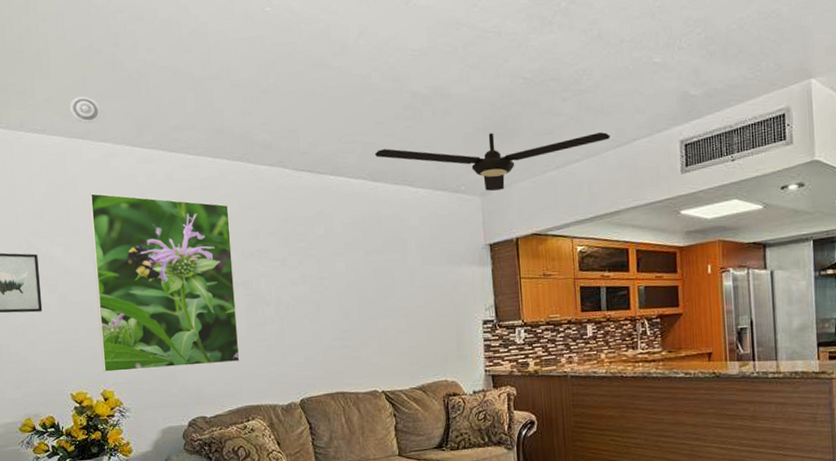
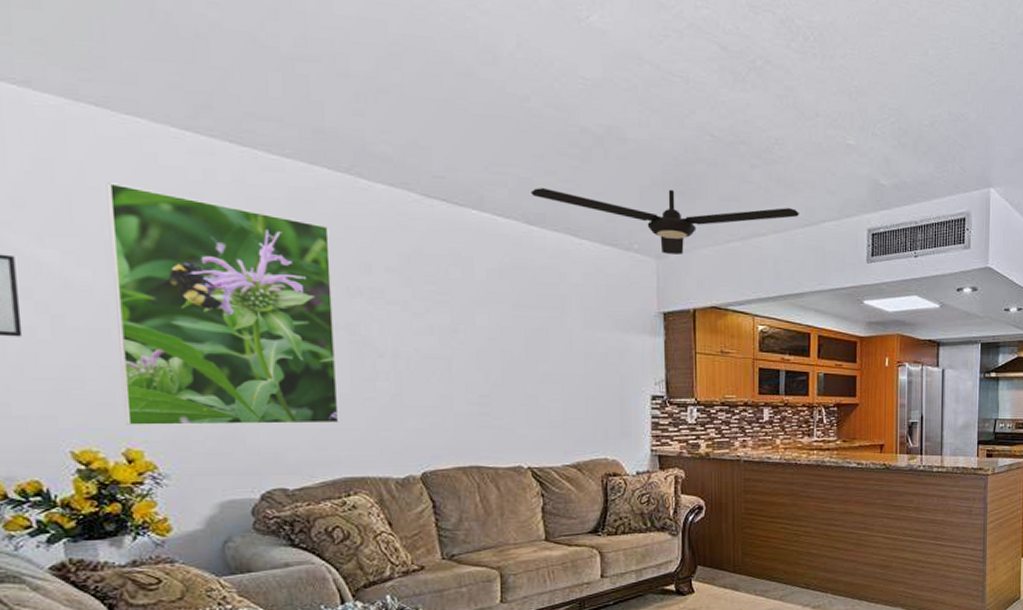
smoke detector: present [69,96,102,123] -> none [74,45,130,86]

